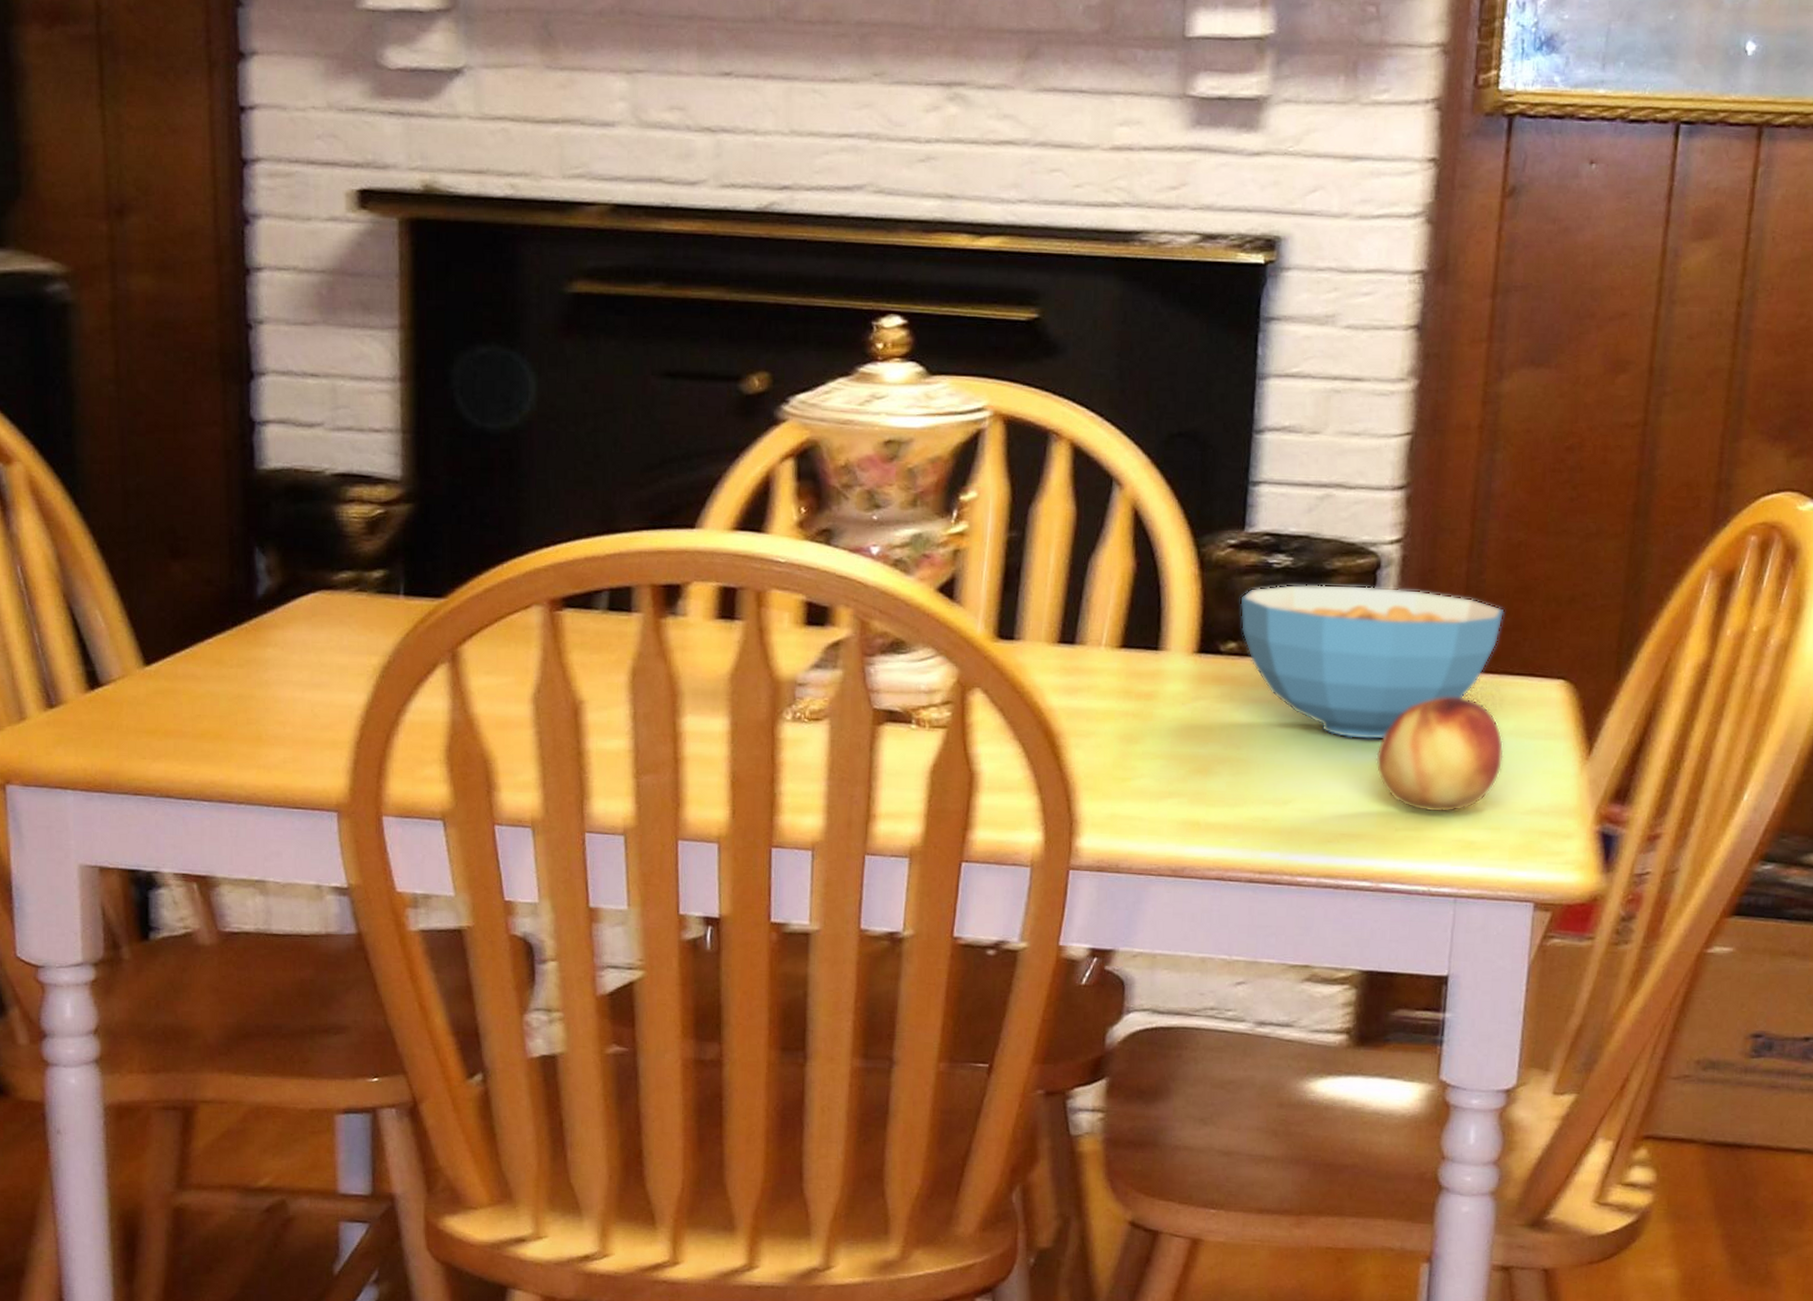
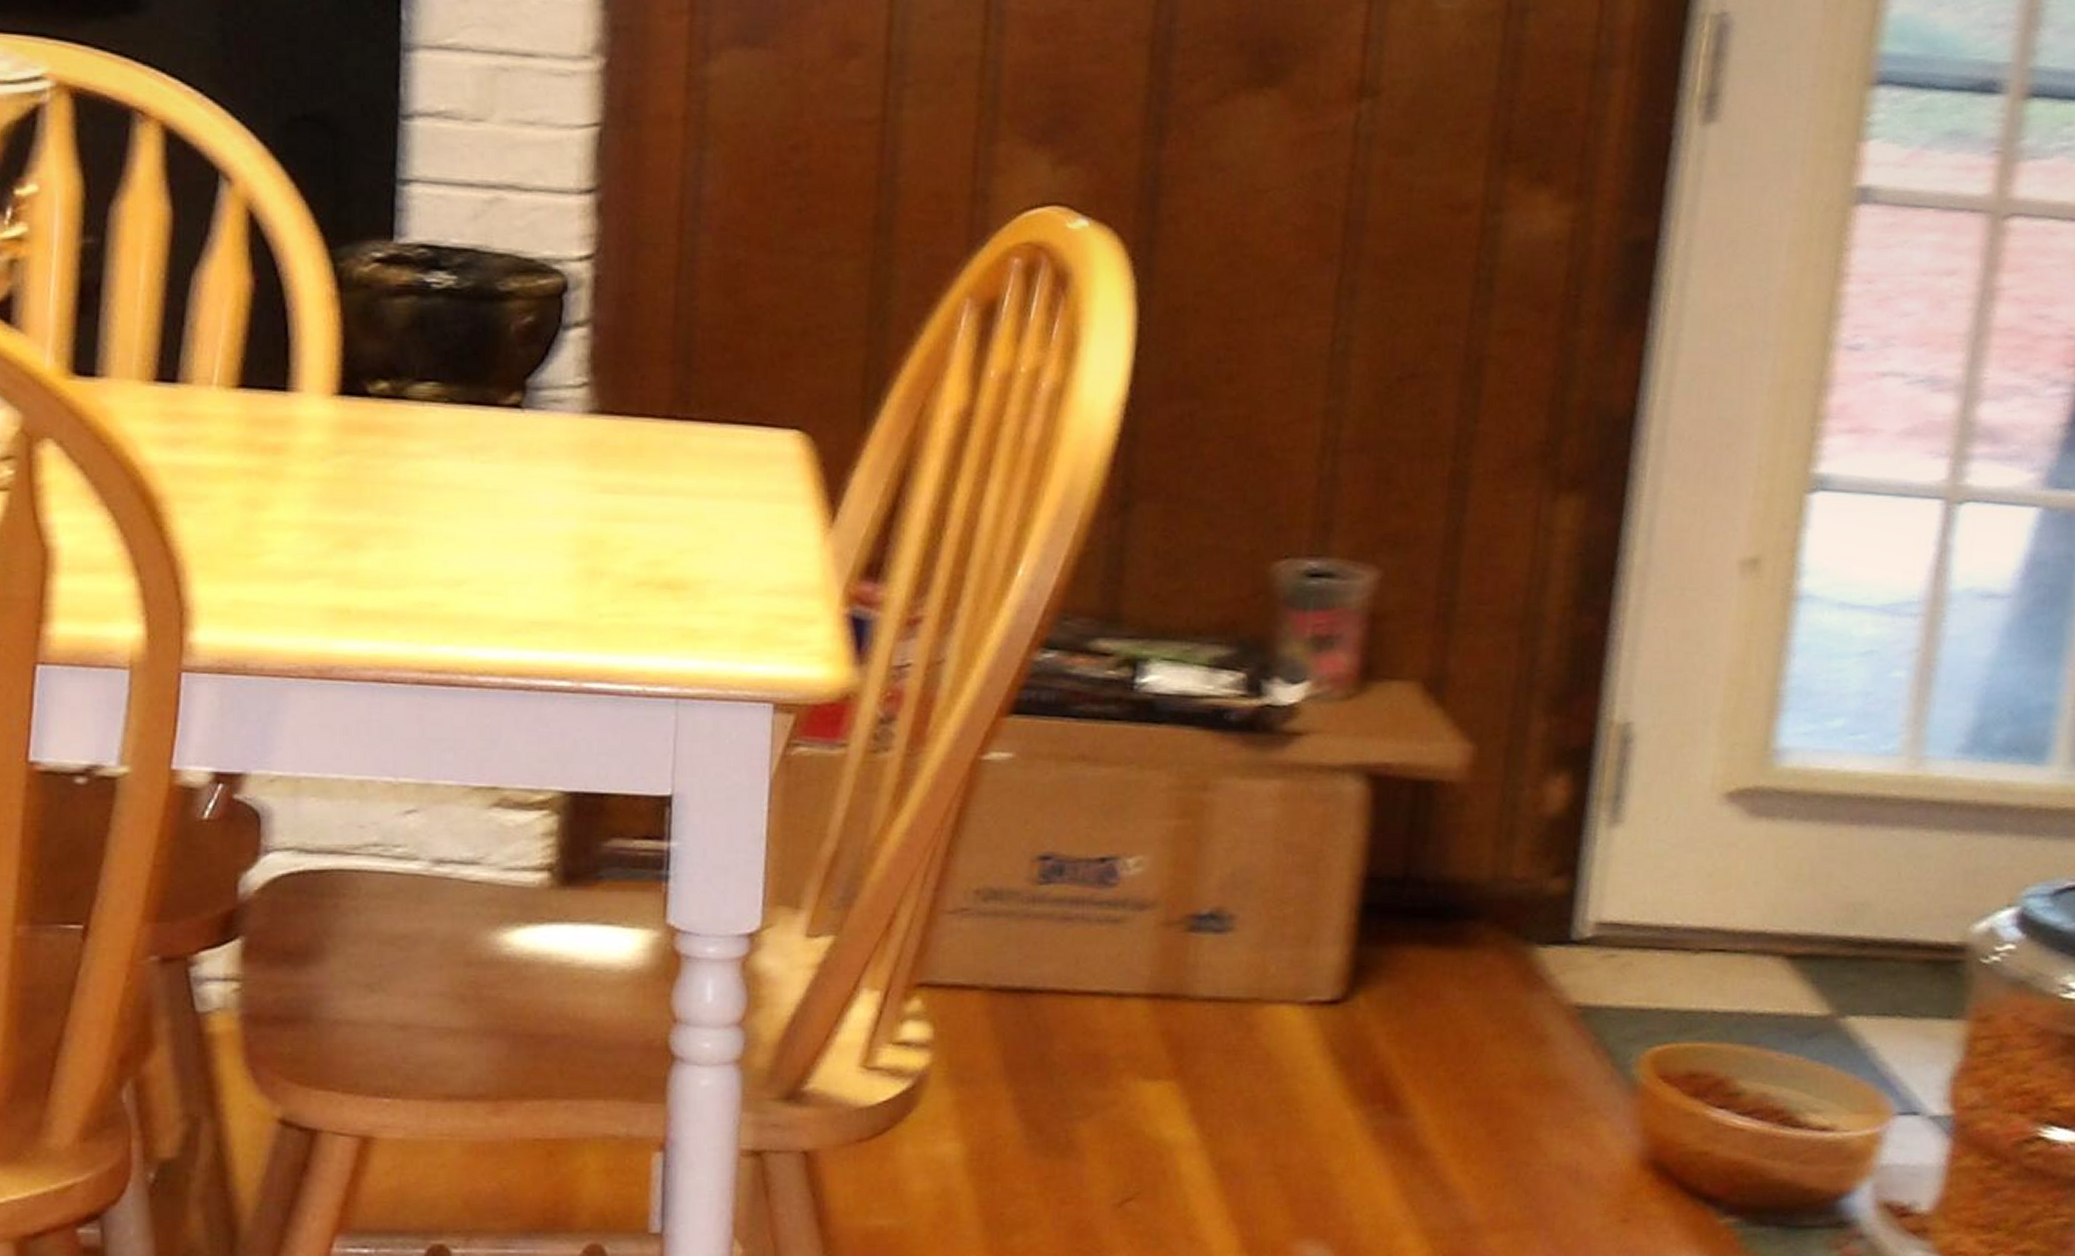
cereal bowl: present [1240,584,1505,740] -> none [391,309,723,505]
fruit: present [1376,697,1504,812] -> none [572,451,729,594]

